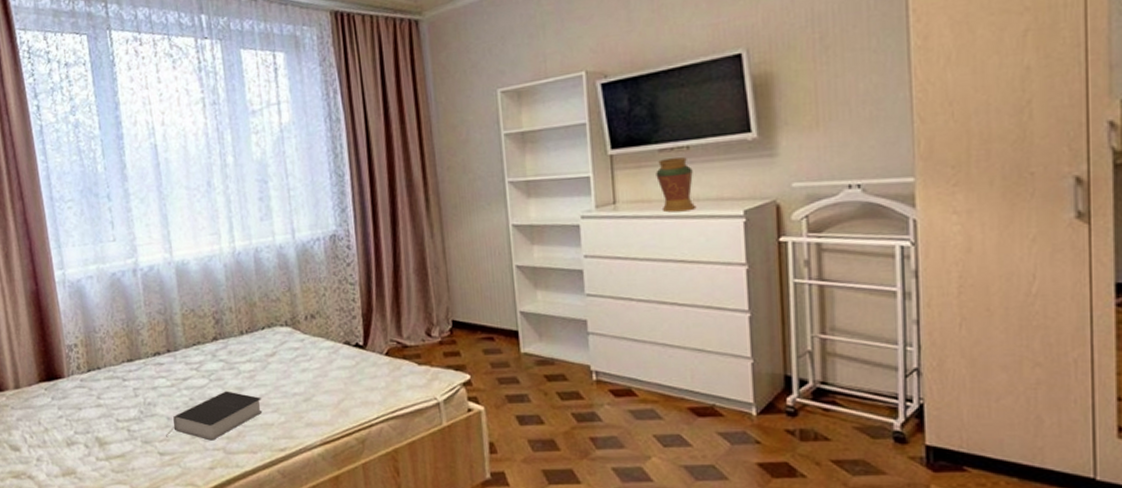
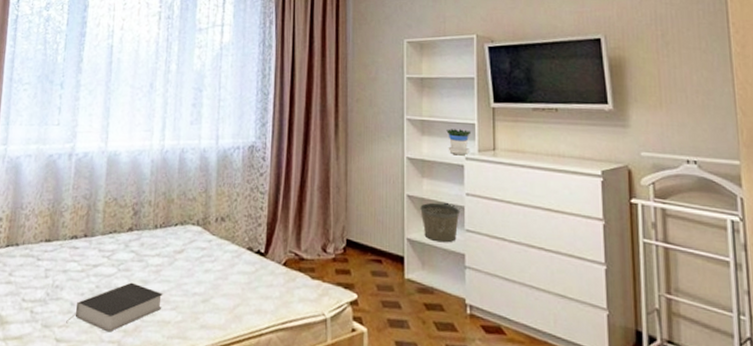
basket: none [532,269,579,311] -> present [420,202,460,243]
flowerpot: none [556,185,586,214] -> present [446,129,470,155]
decorative vase: present [656,157,695,213] -> none [529,117,561,165]

